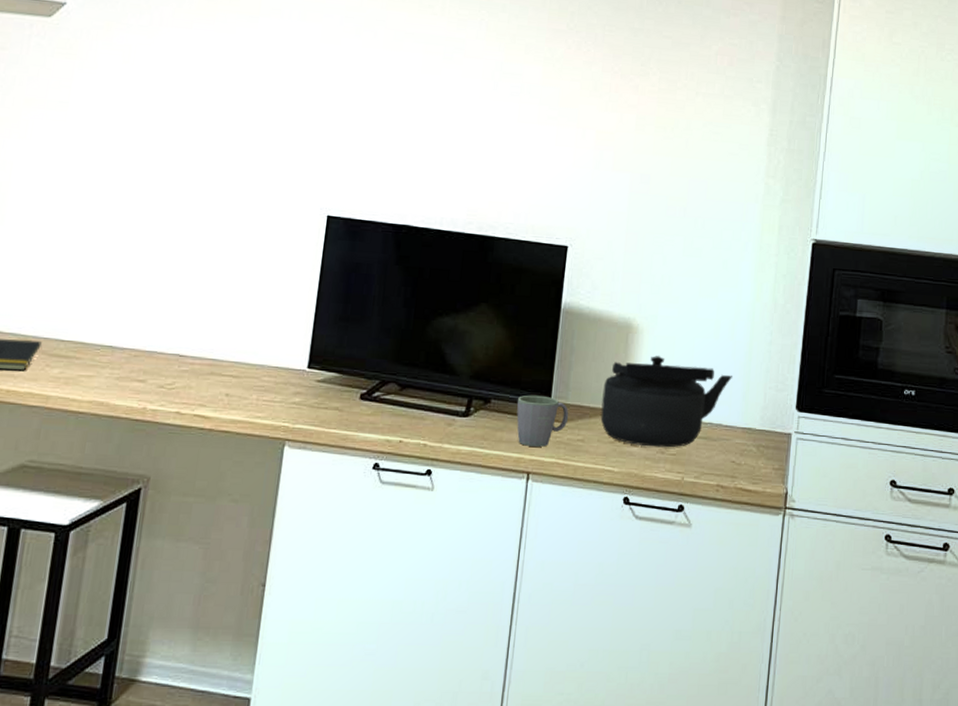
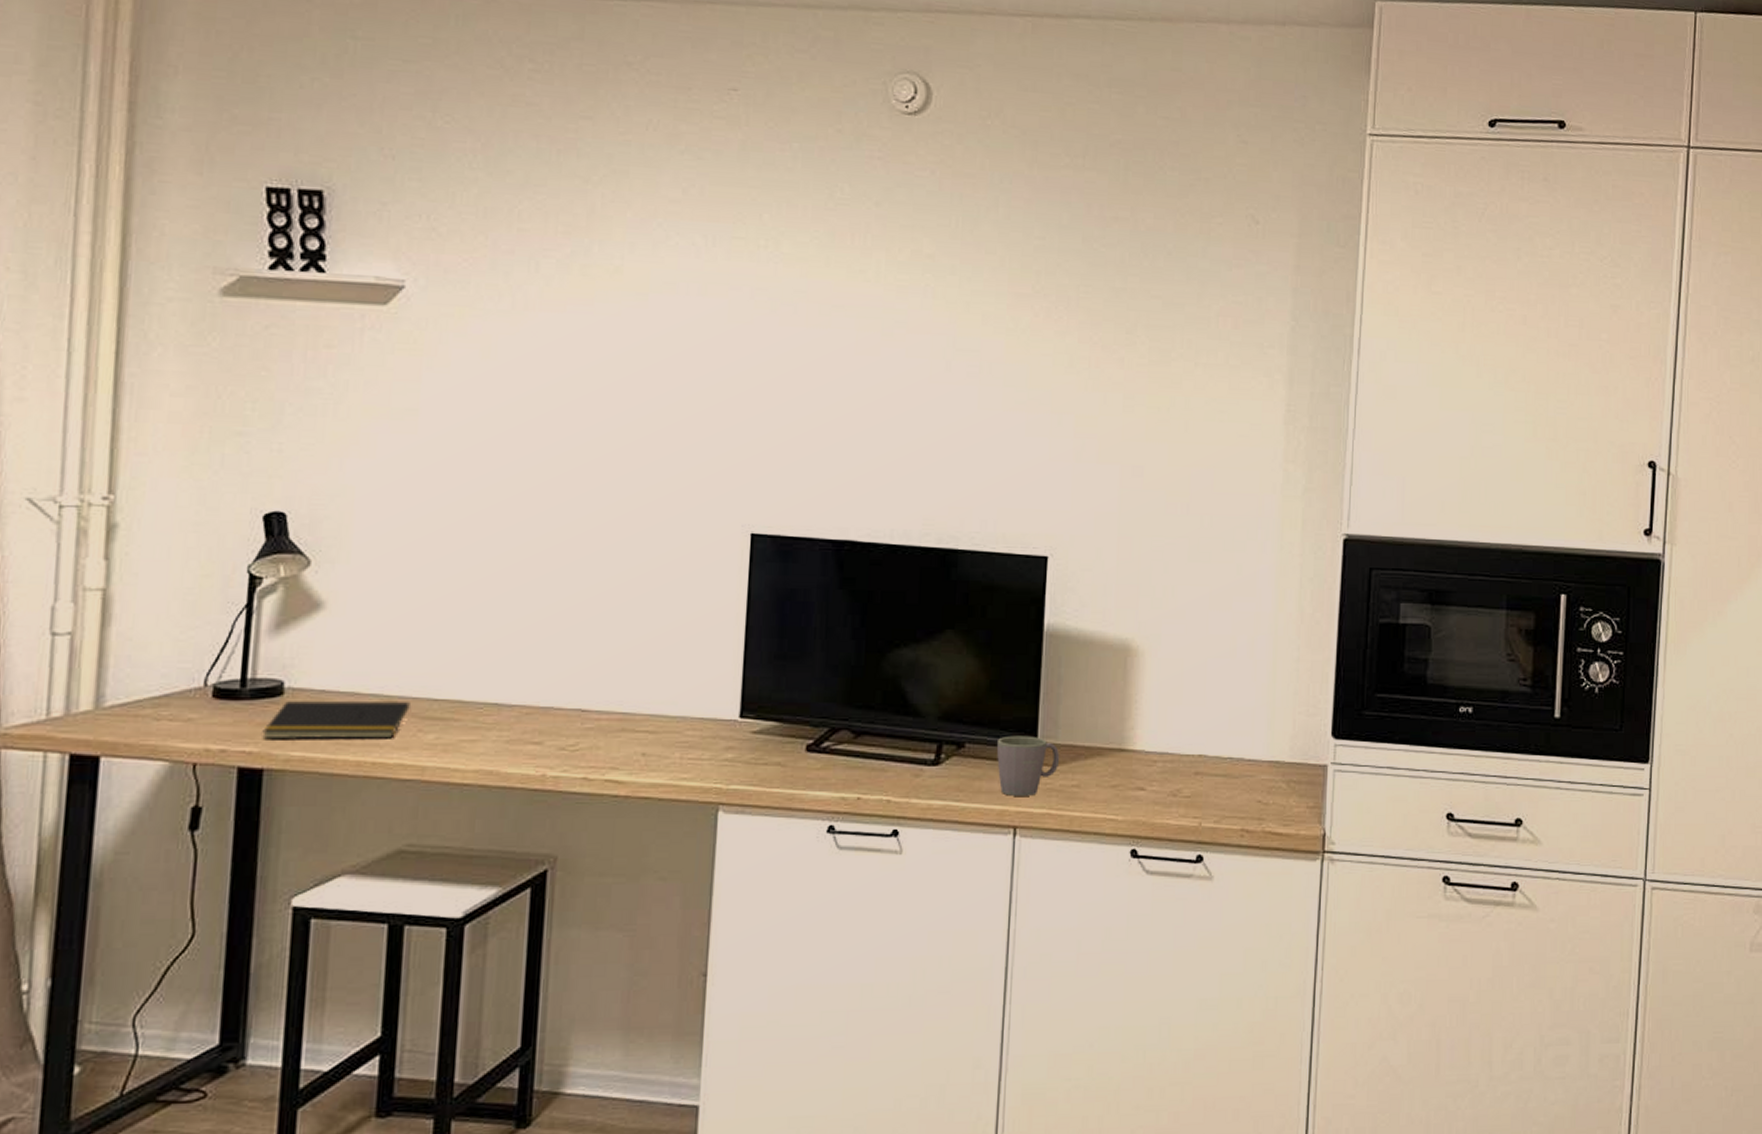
kettle: present [600,356,732,448] -> none [1098,682,1254,789]

